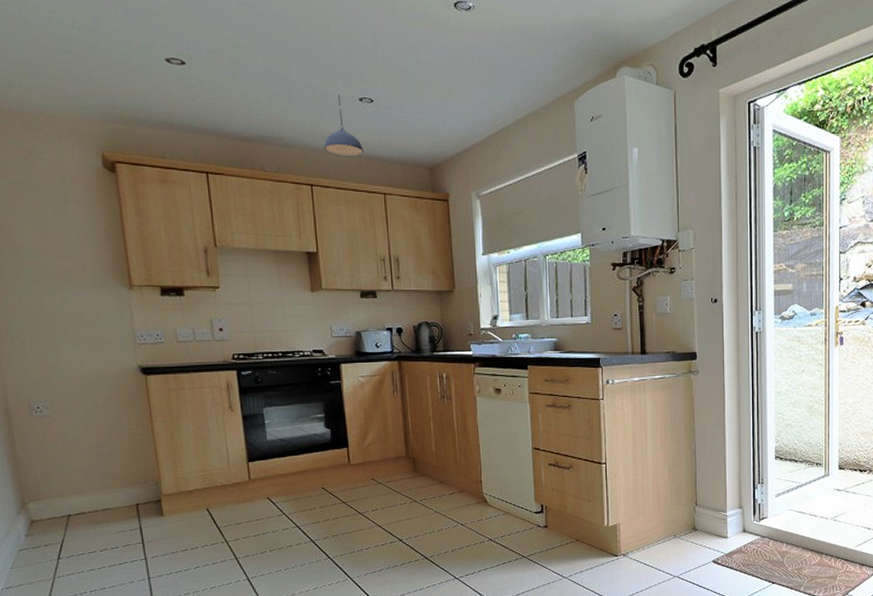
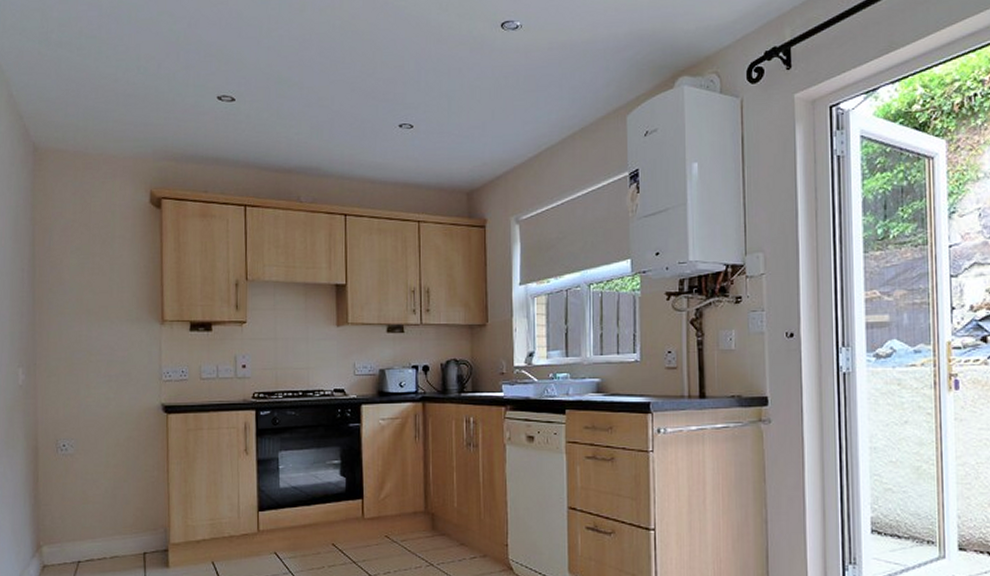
pendant light: present [323,95,364,157] -> none [360,122,401,185]

